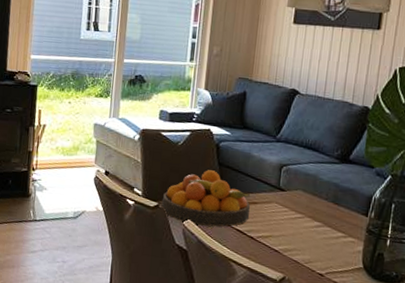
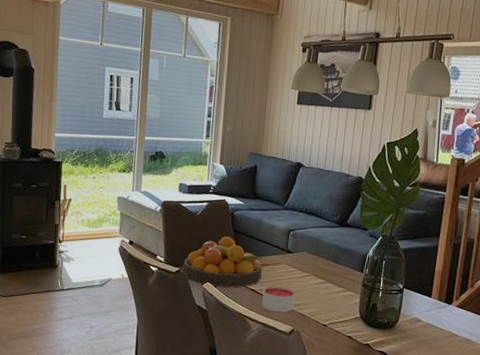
candle: none [249,227,287,258] -> present [262,286,295,313]

